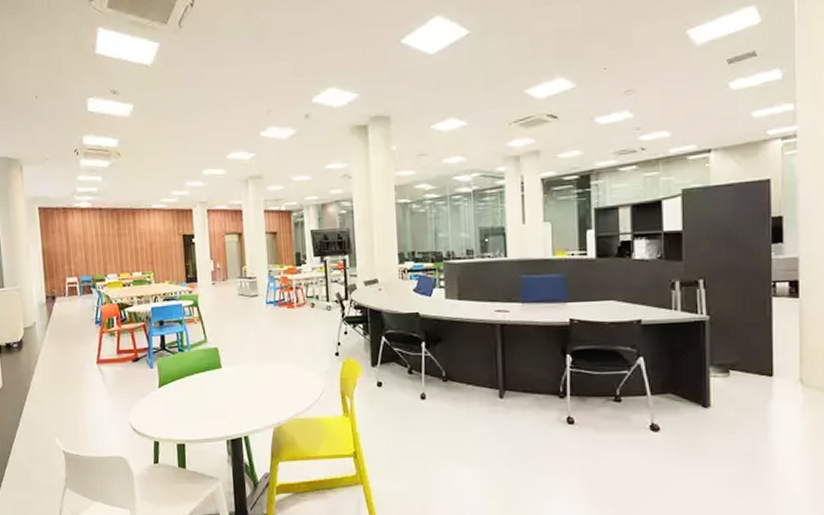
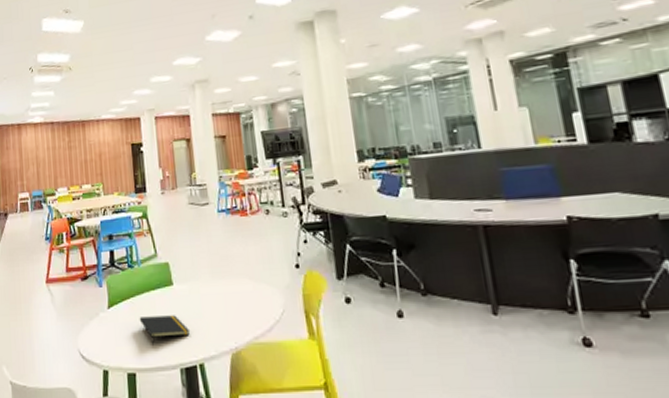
notepad: none [189,394,237,420] -> present [139,315,191,345]

